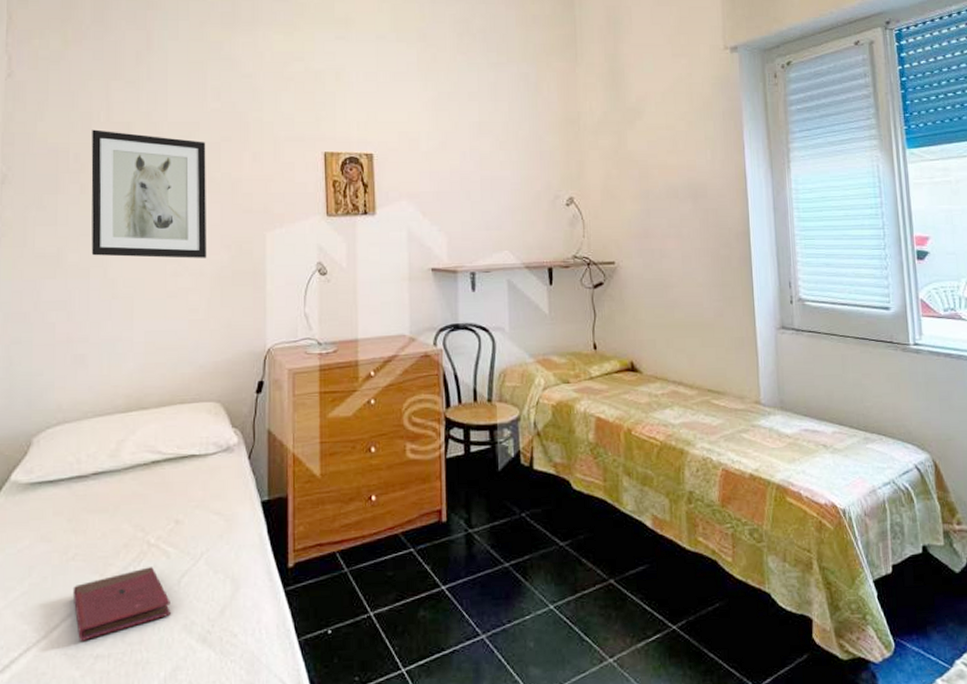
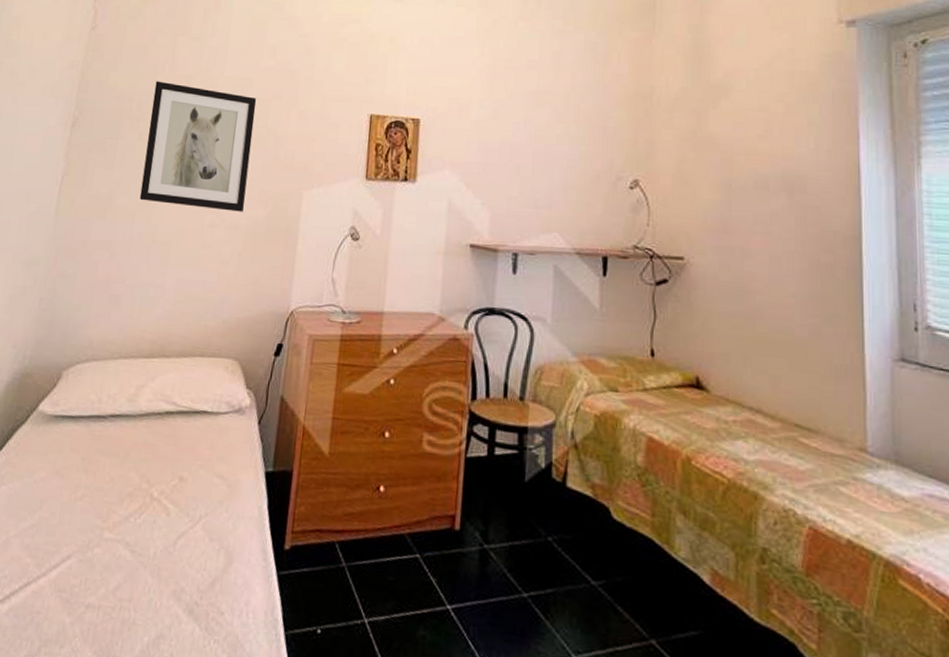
book: present [72,567,172,642] -> none [74,521,164,587]

